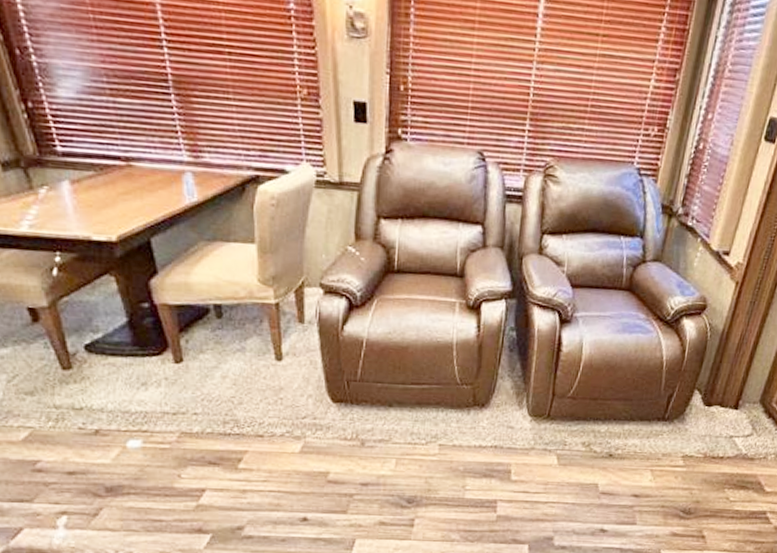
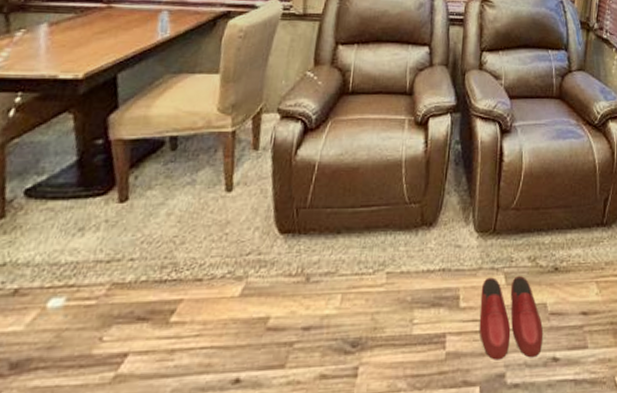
slippers: none [529,457,593,527] -> present [479,276,543,360]

